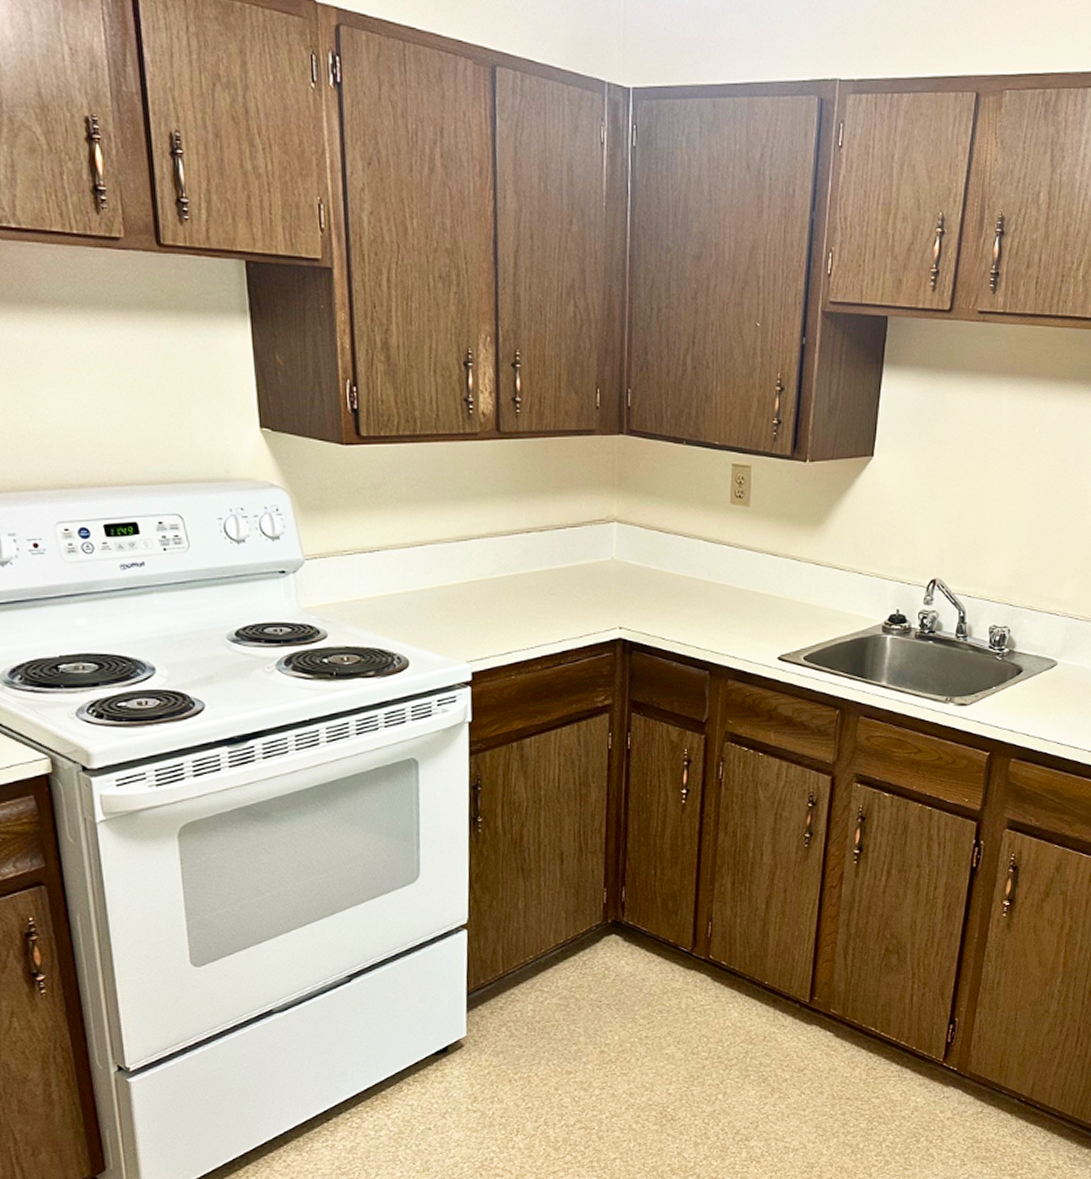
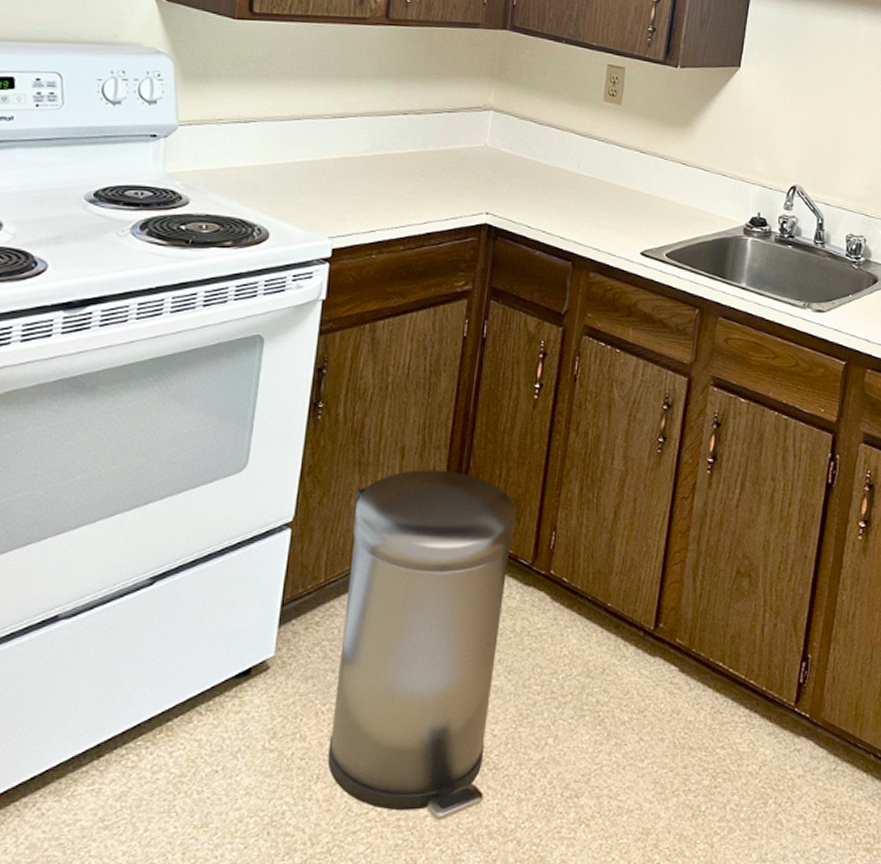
pedal bin: none [522,872,674,1162] -> present [327,470,517,821]

